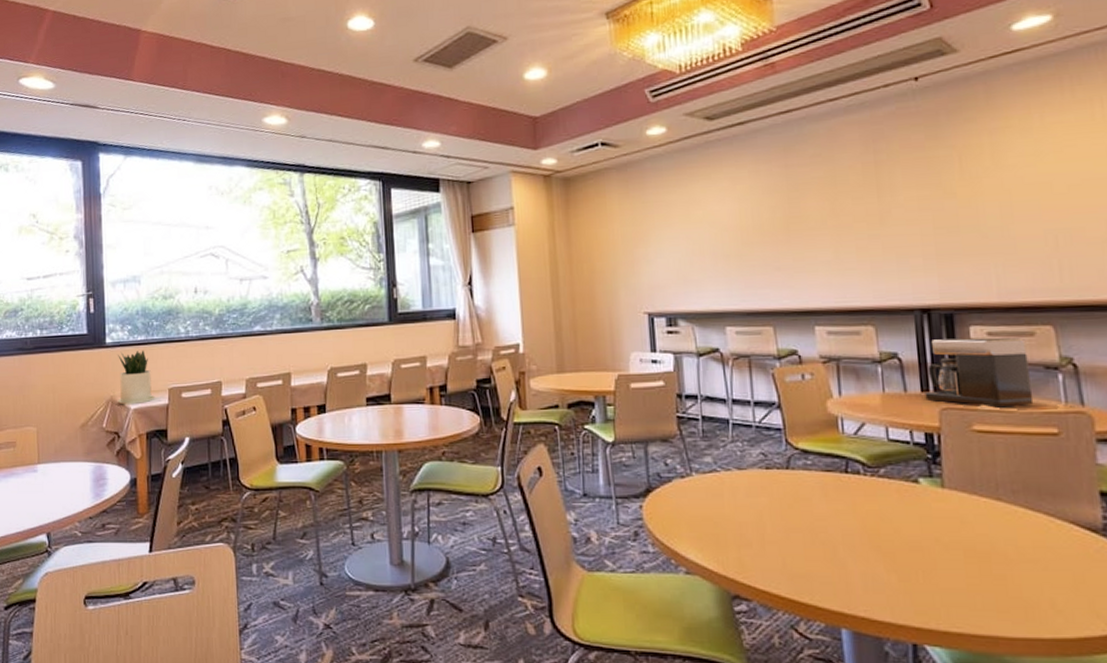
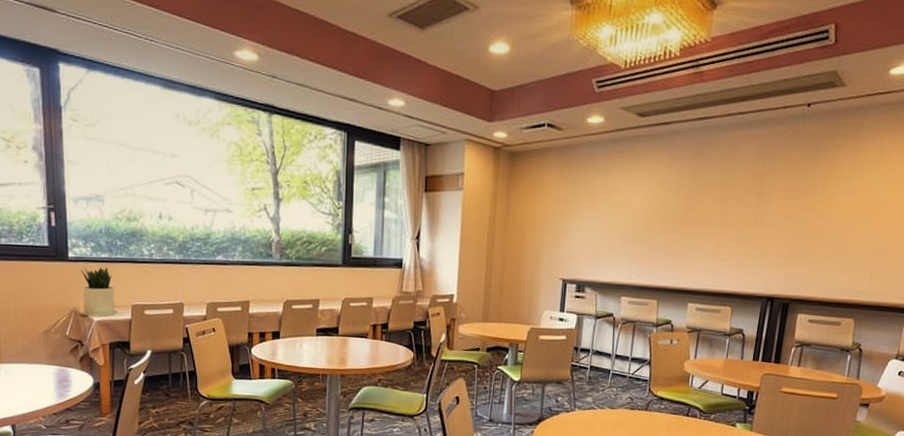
coffee maker: present [925,337,1034,408] -> none [754,322,833,376]

